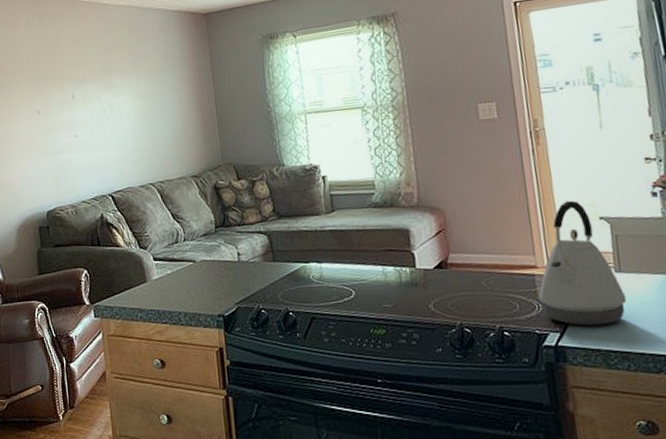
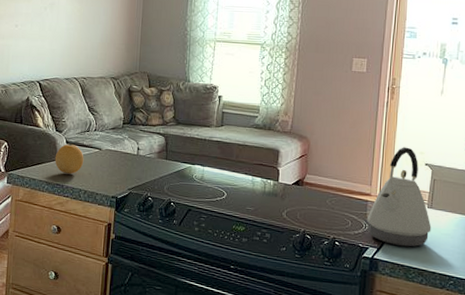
fruit: none [143,260,178,297] -> present [55,143,84,174]

